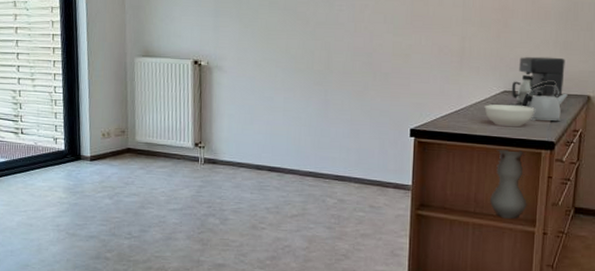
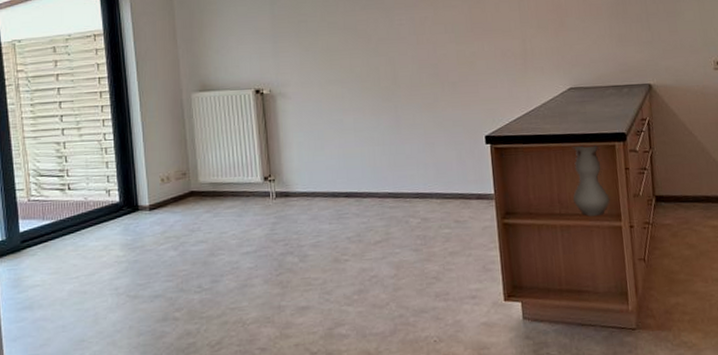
bowl: present [484,104,536,127] -> none [553,100,603,124]
coffee maker: present [509,56,565,109] -> none [577,50,626,103]
kettle: present [521,80,568,122] -> none [588,73,630,115]

